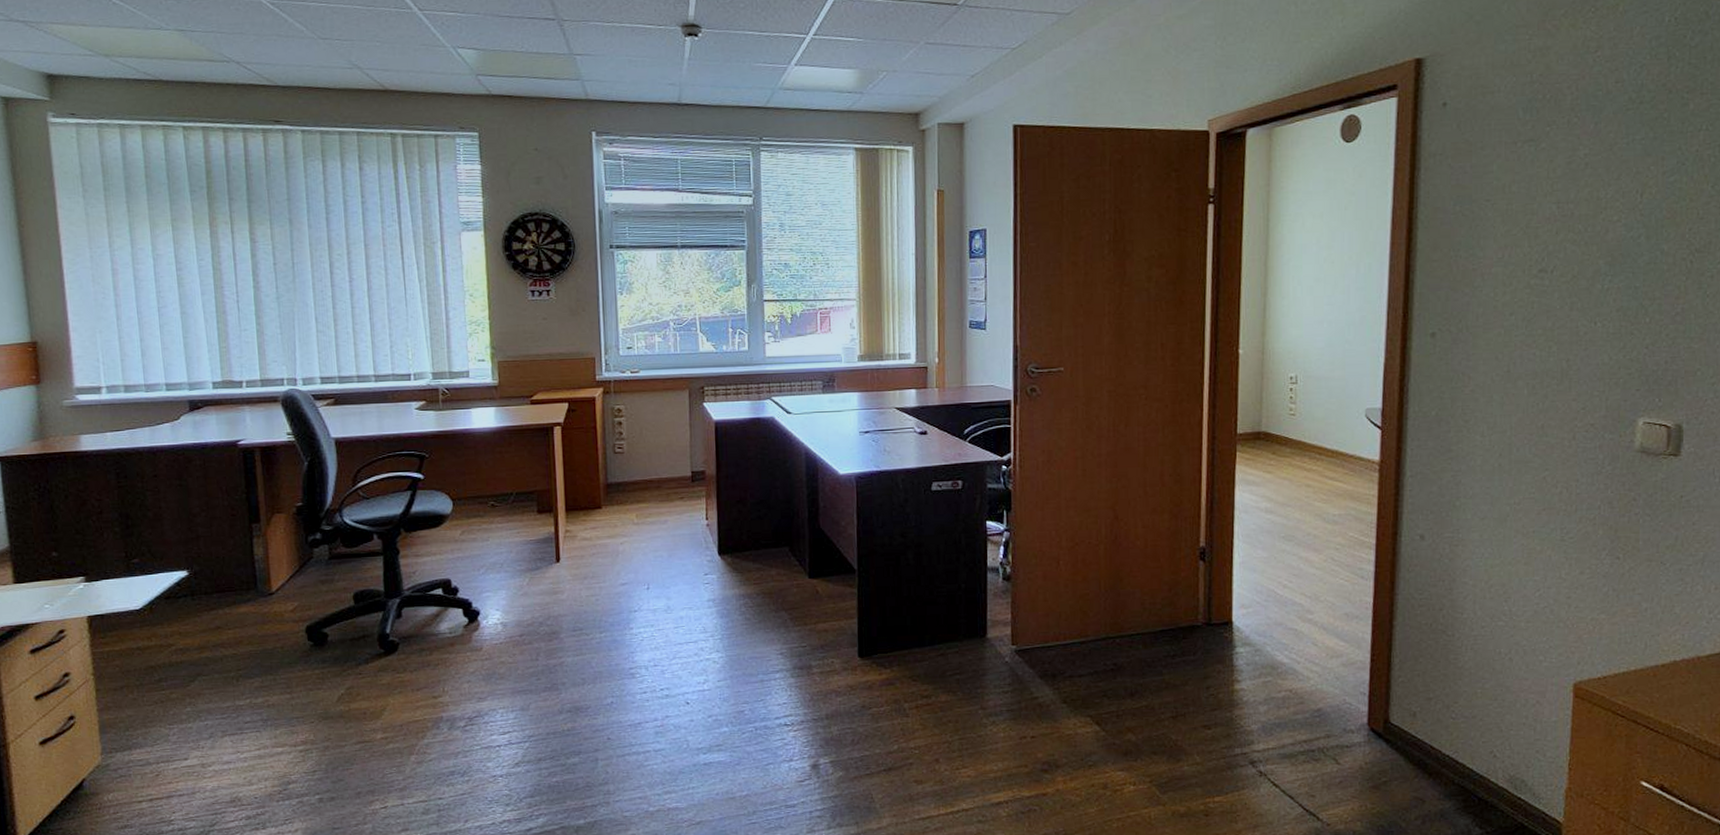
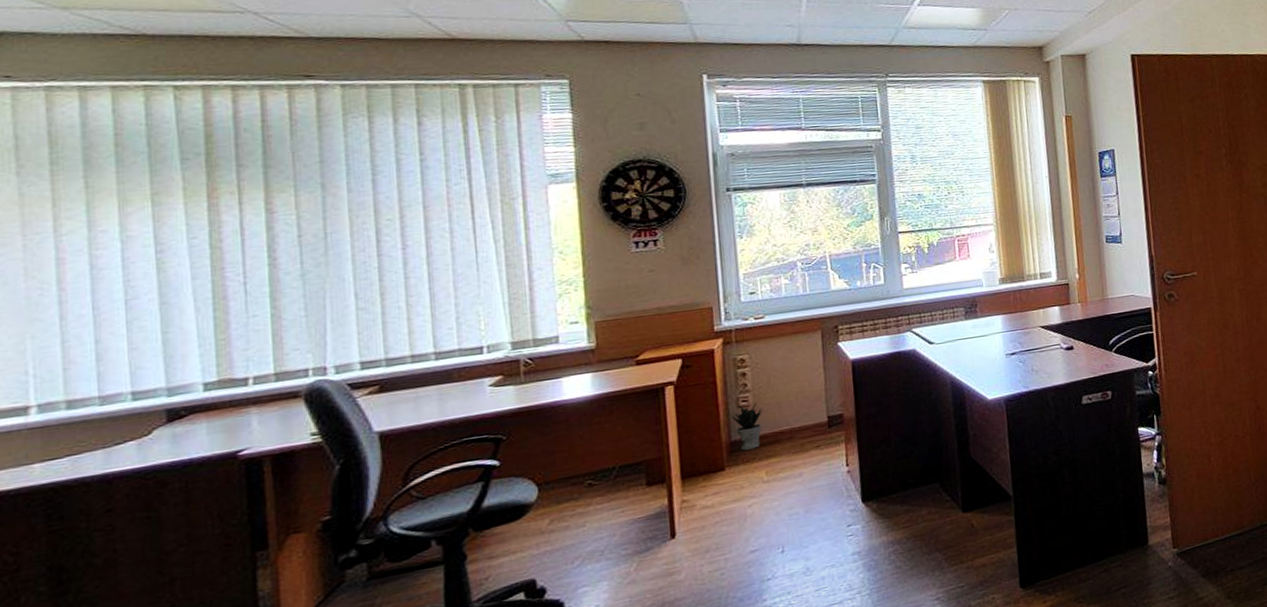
potted plant: none [607,450,636,493] -> present [730,401,764,451]

